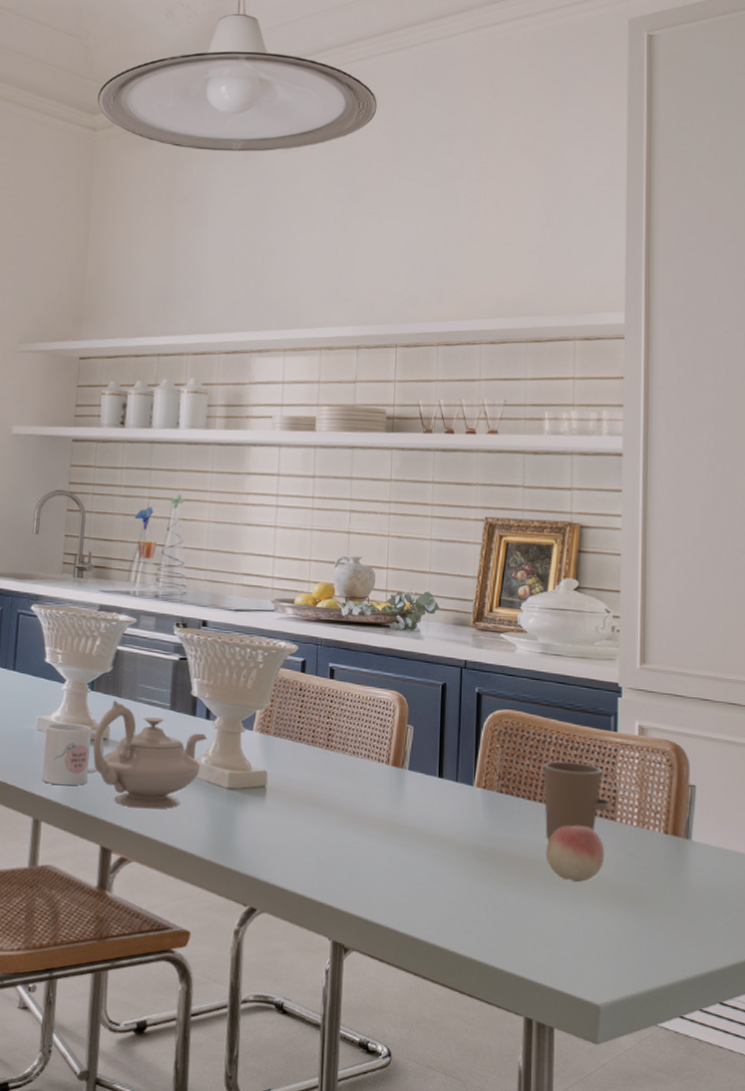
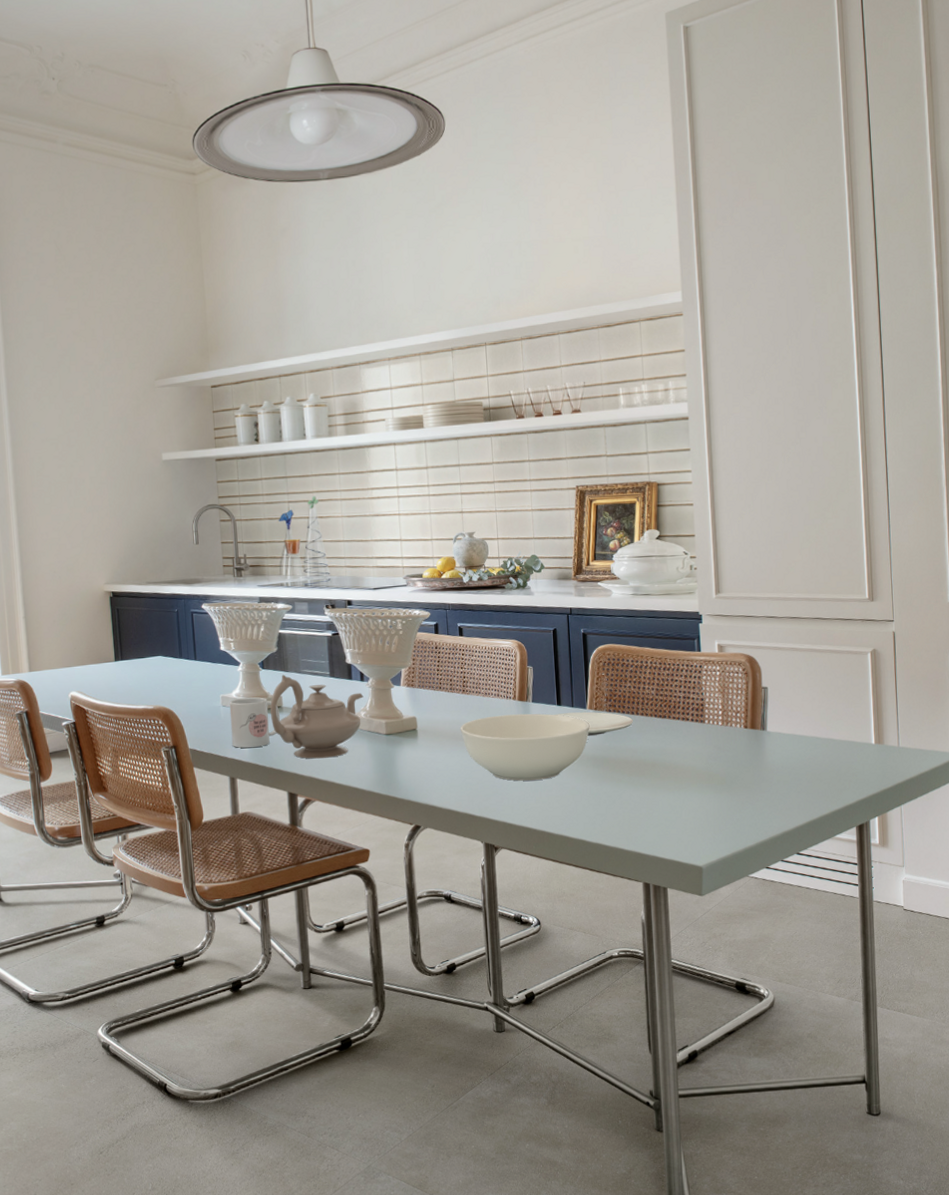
bowl: none [318,781,476,869] -> present [460,713,590,781]
plate: none [433,787,530,821] -> present [553,711,634,736]
cup: present [543,761,611,840] -> none [642,680,700,744]
fruit: present [545,825,605,883] -> none [649,730,698,775]

